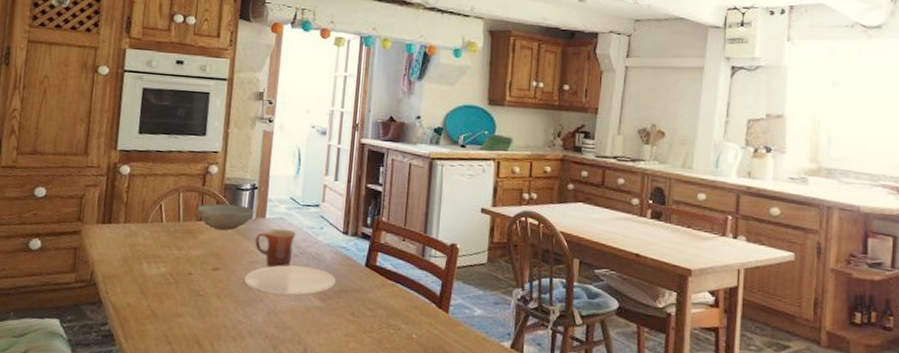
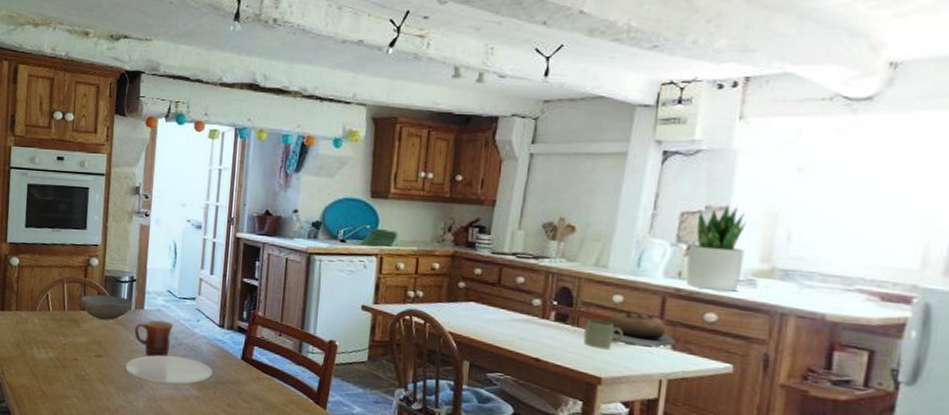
mug: none [675,215,707,244] -> present [583,318,623,350]
bread: none [696,209,749,240] -> present [610,313,676,347]
planter: none [754,114,798,189] -> present [685,206,747,292]

